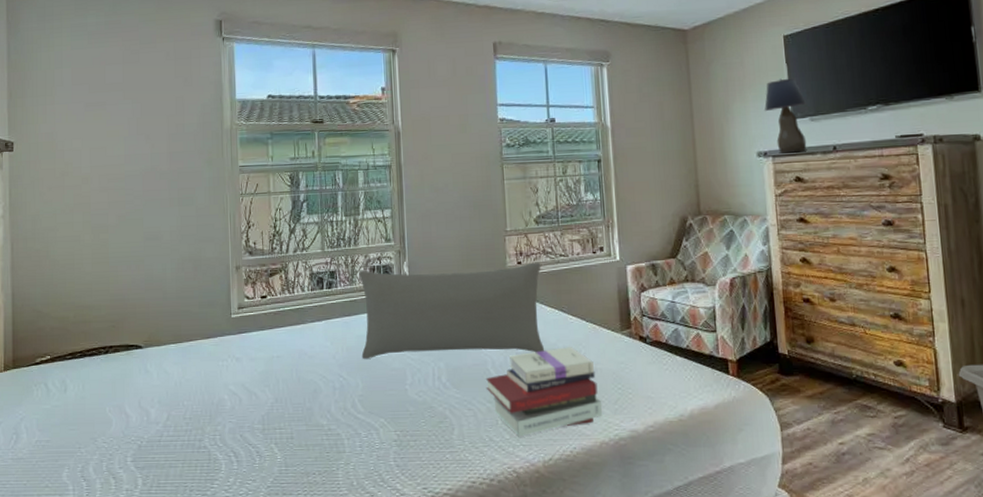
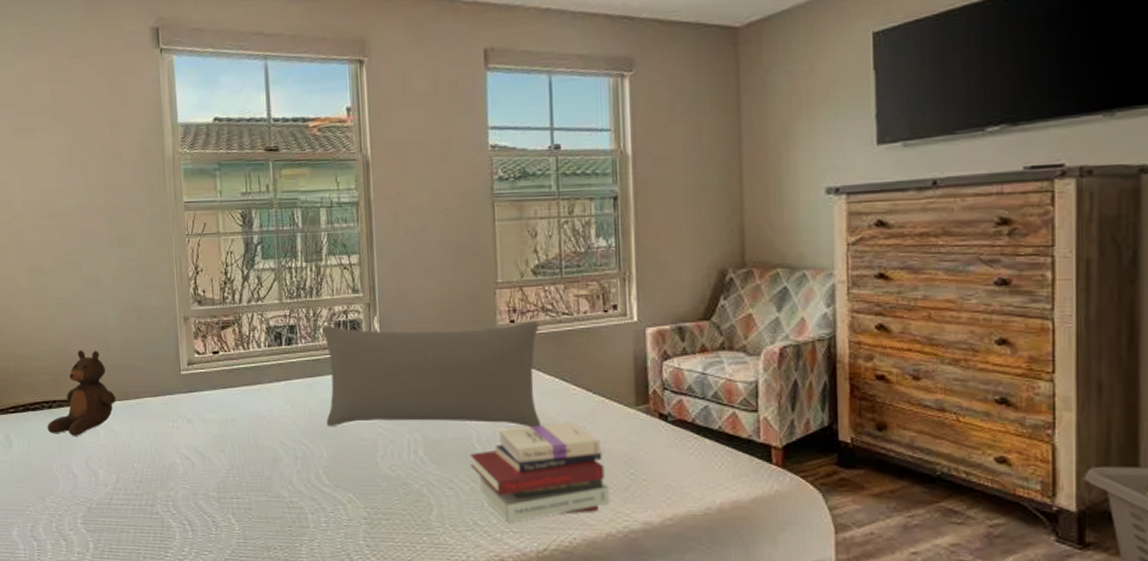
teddy bear: none [102,298,170,378] -> present [47,350,116,436]
table lamp: present [763,78,807,154] -> none [838,89,900,190]

